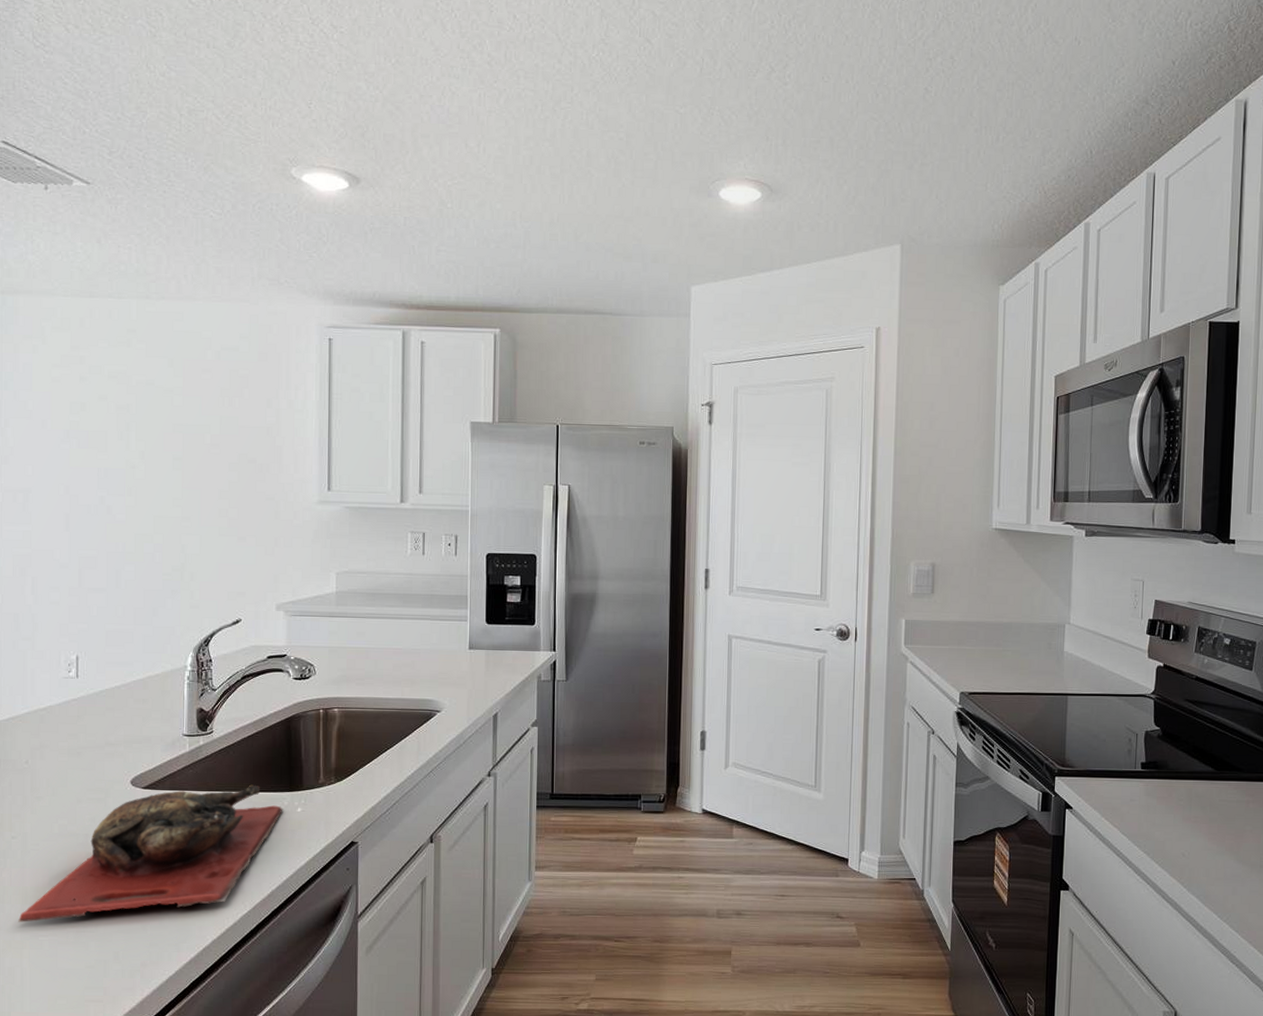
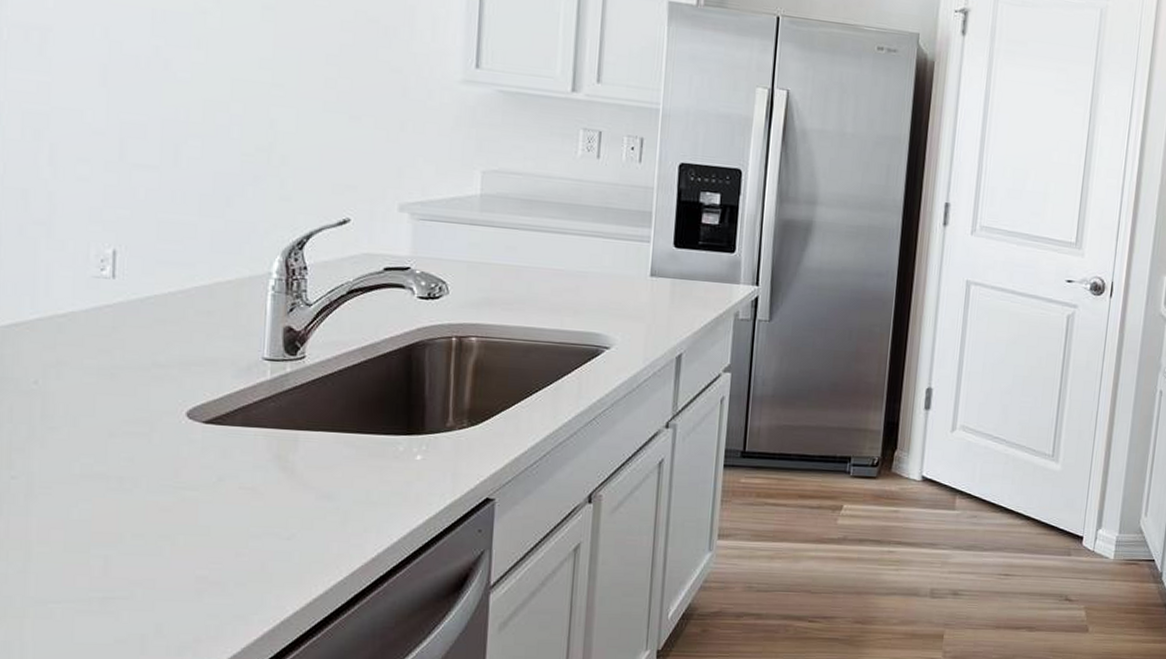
cutting board: present [18,784,283,922] -> none [18,424,397,585]

